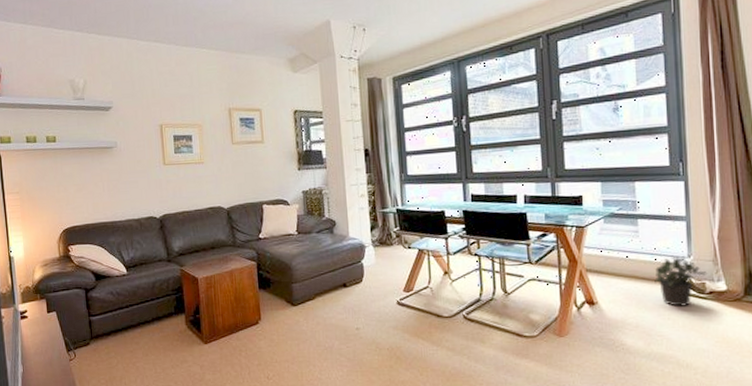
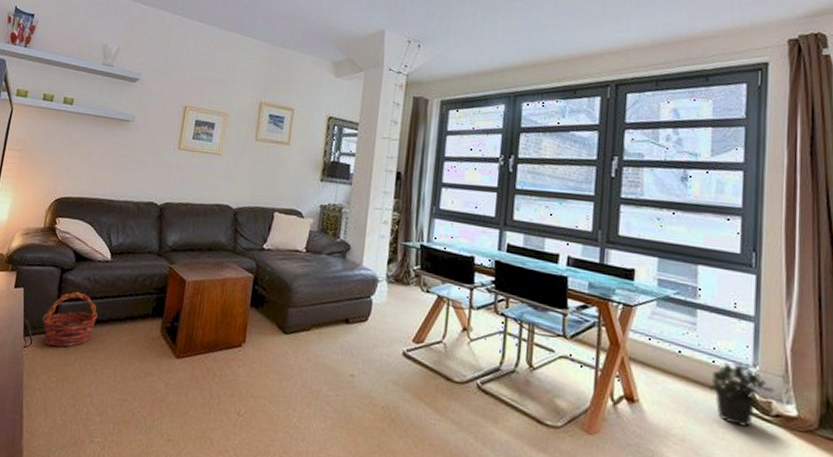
basket: none [79,305,128,355] -> present [42,291,99,347]

